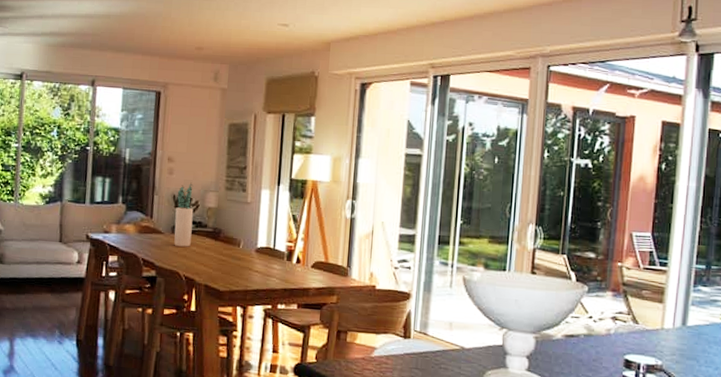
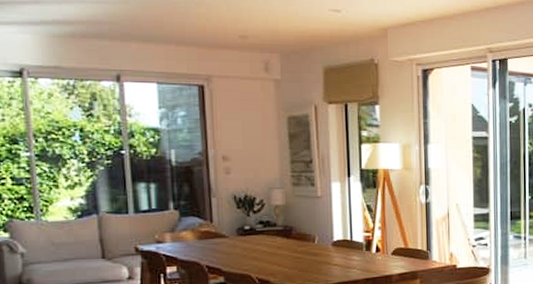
vase: present [174,182,194,248] -> none [238,181,261,250]

